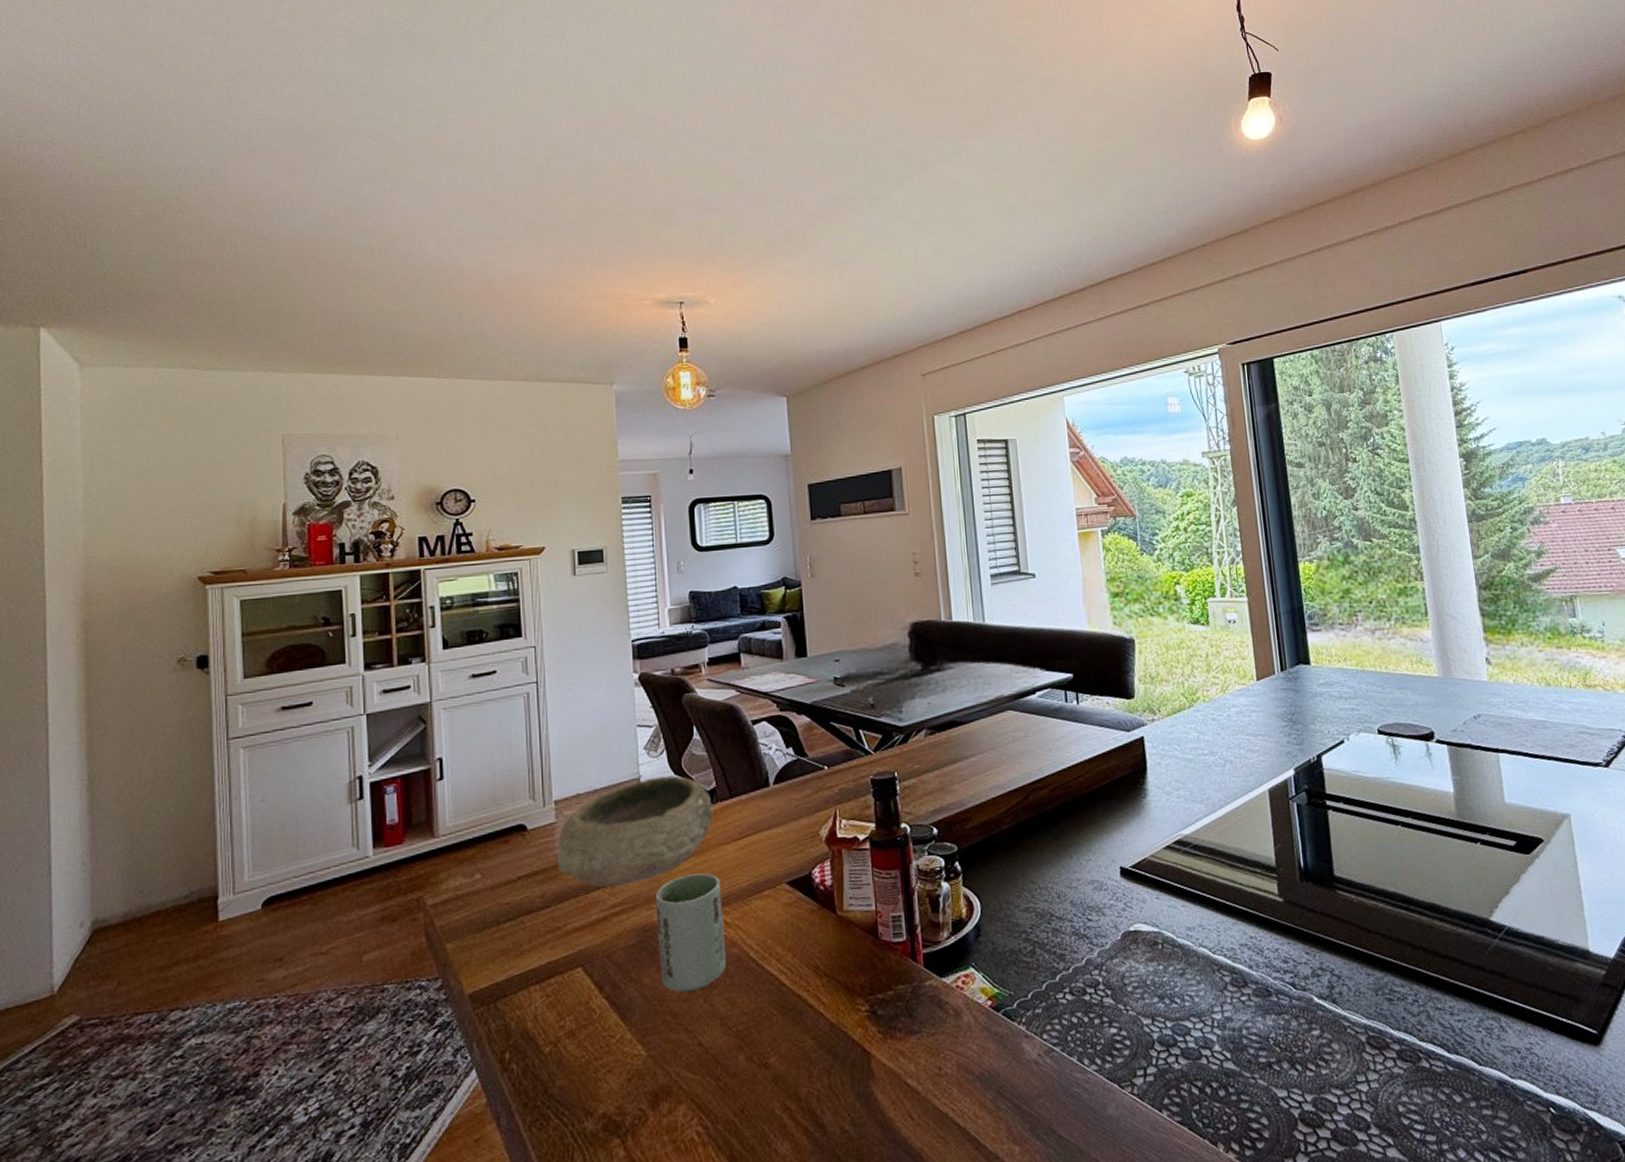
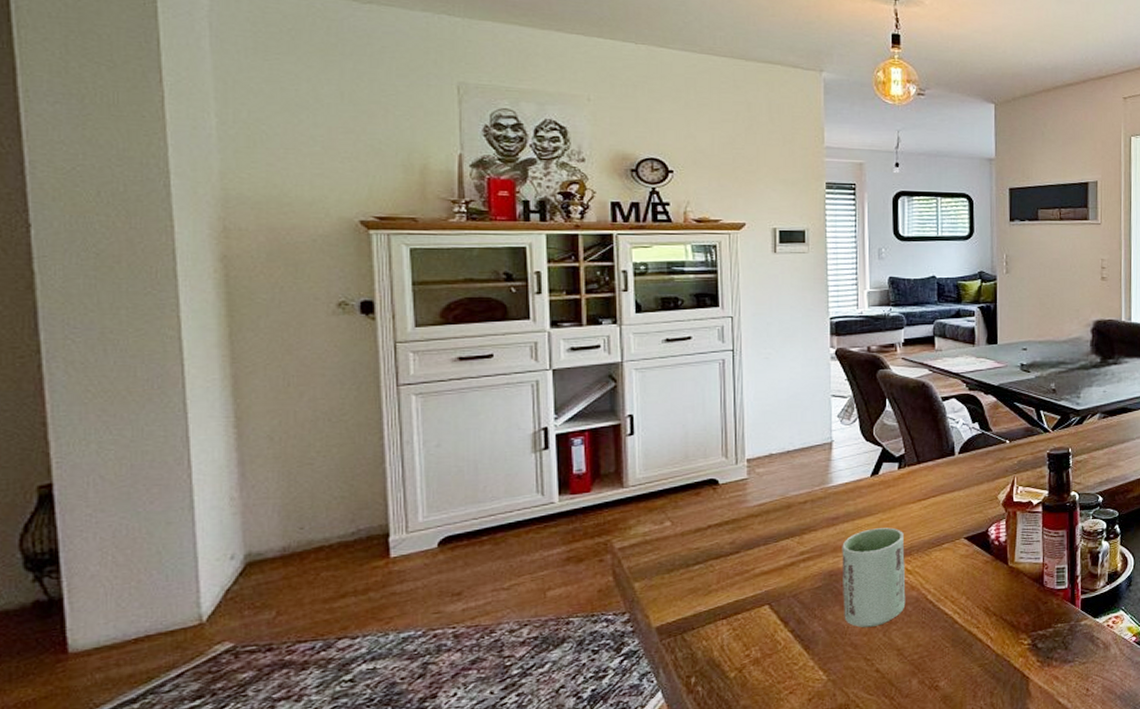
bowl: present [557,775,713,888] -> none [748,442,900,538]

